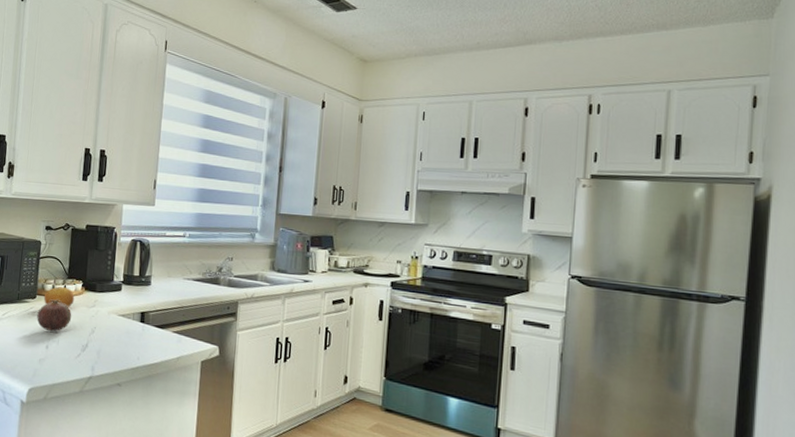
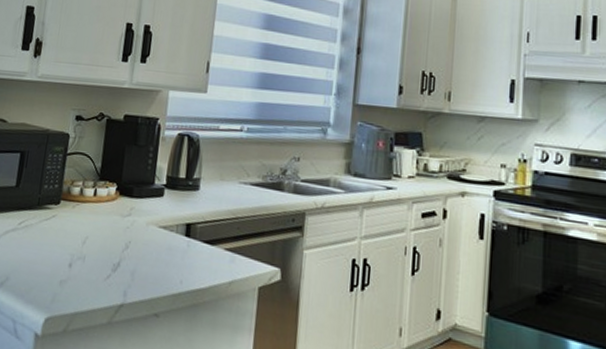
fruit: present [37,299,72,332] -> none [59,206,103,247]
fruit: present [43,287,75,308] -> none [69,190,107,217]

